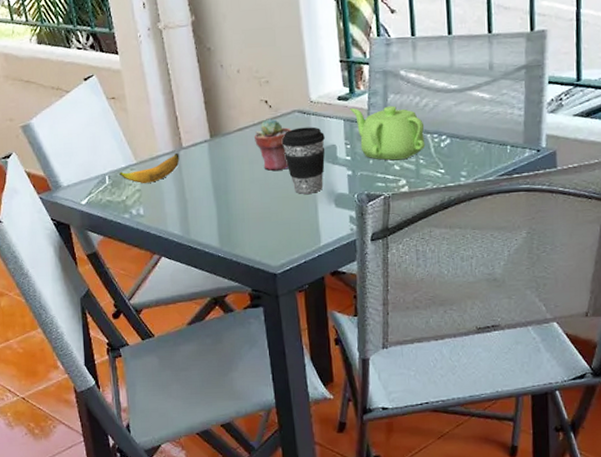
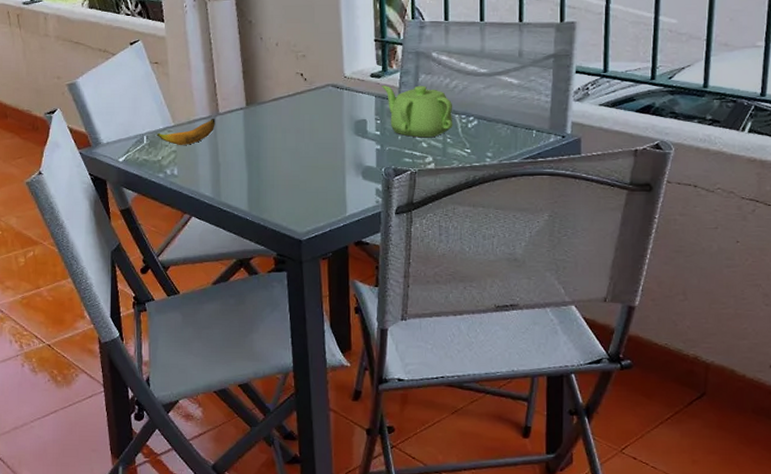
potted succulent: present [255,118,292,171] -> none [289,91,325,140]
coffee cup: present [281,127,325,194] -> none [314,101,356,165]

